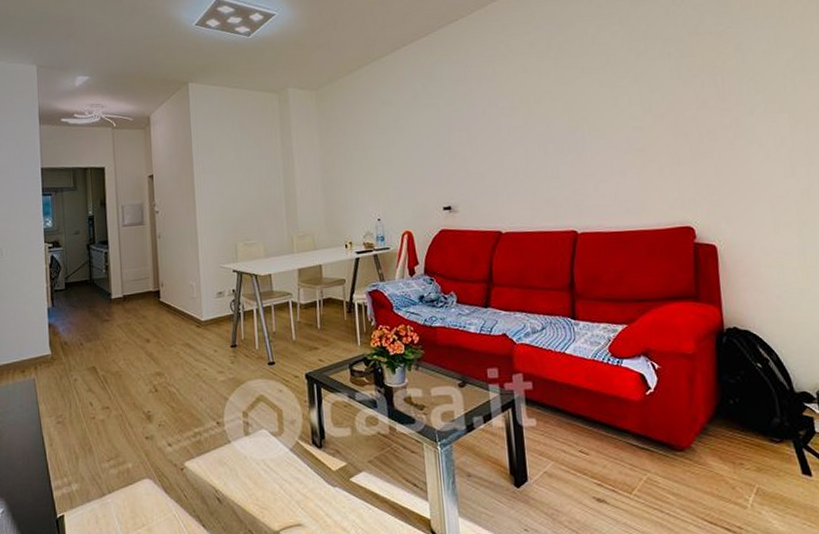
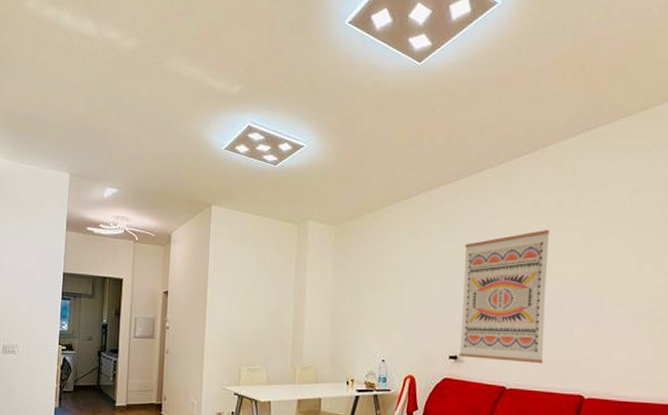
wall art: none [445,72,535,207] -> present [459,229,550,364]

